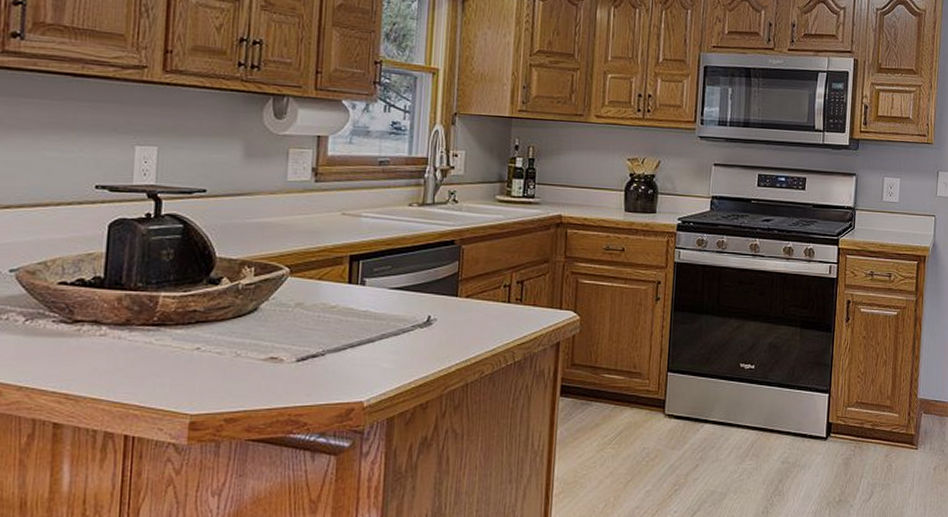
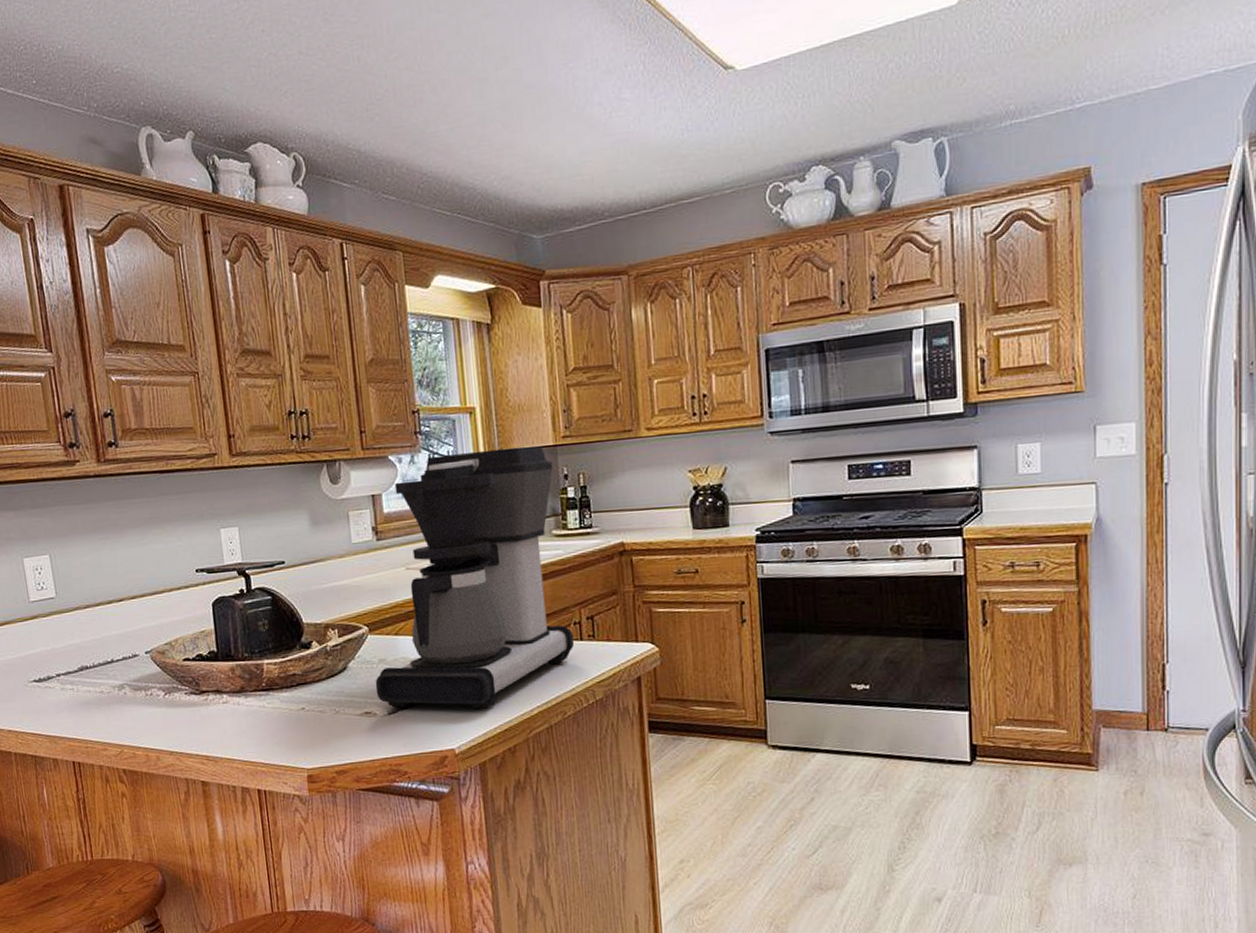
coffee maker: none [286,108,506,363] -> present [375,446,575,710]

